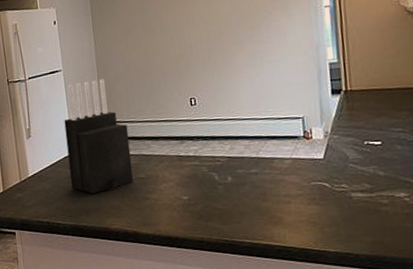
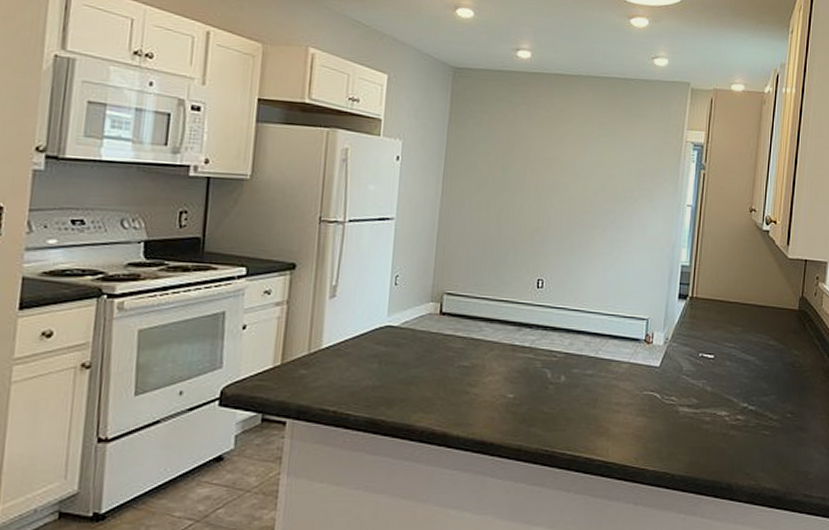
knife block: present [64,79,133,194] -> none [376,237,461,380]

